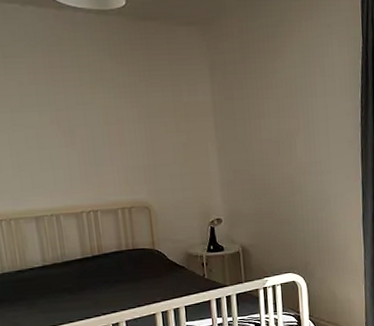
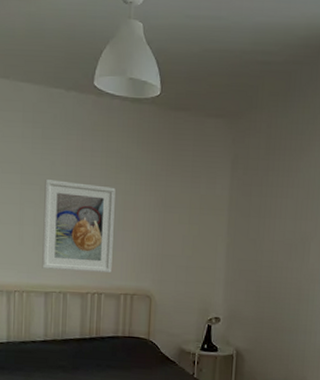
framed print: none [14,100,104,193] -> present [42,180,116,273]

